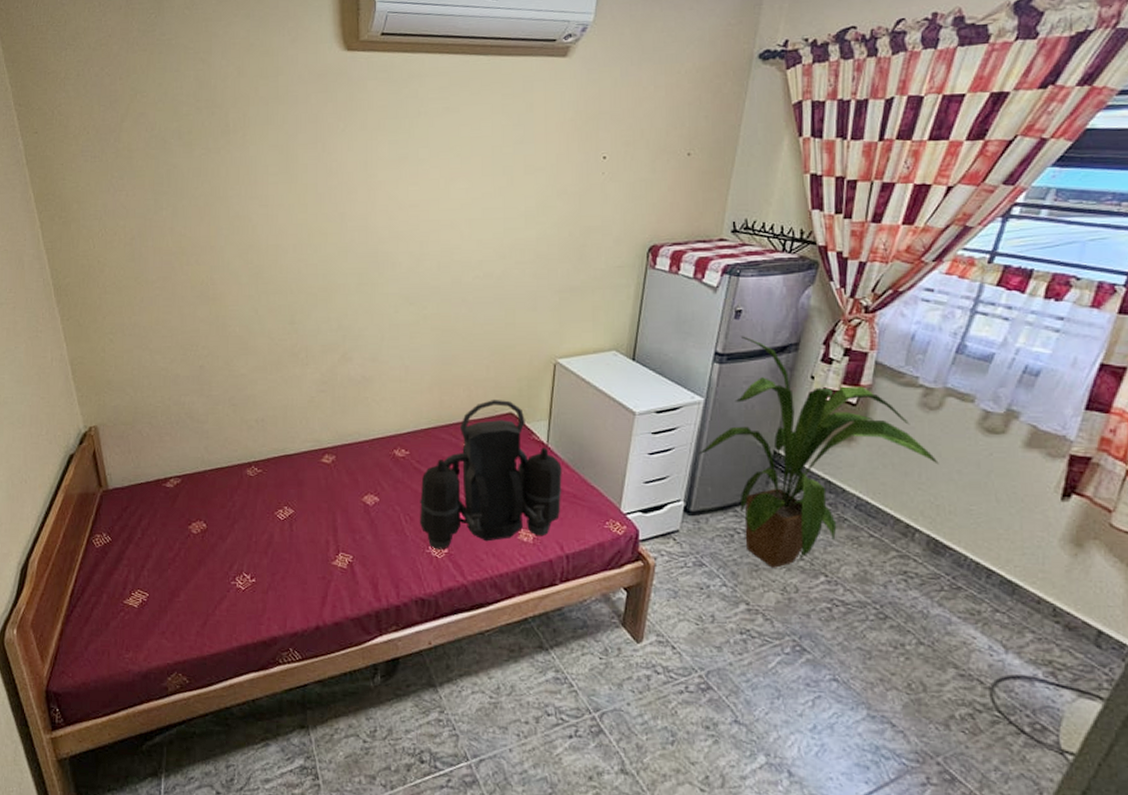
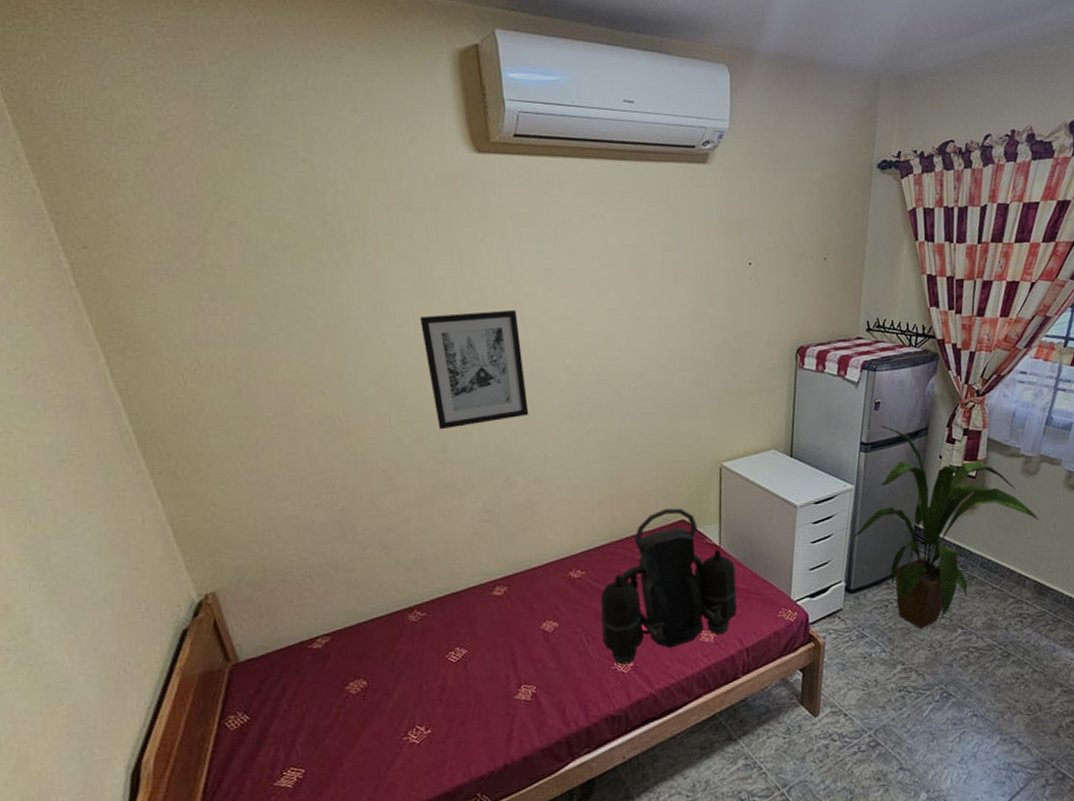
wall art: none [283,196,371,303] -> present [420,310,529,430]

